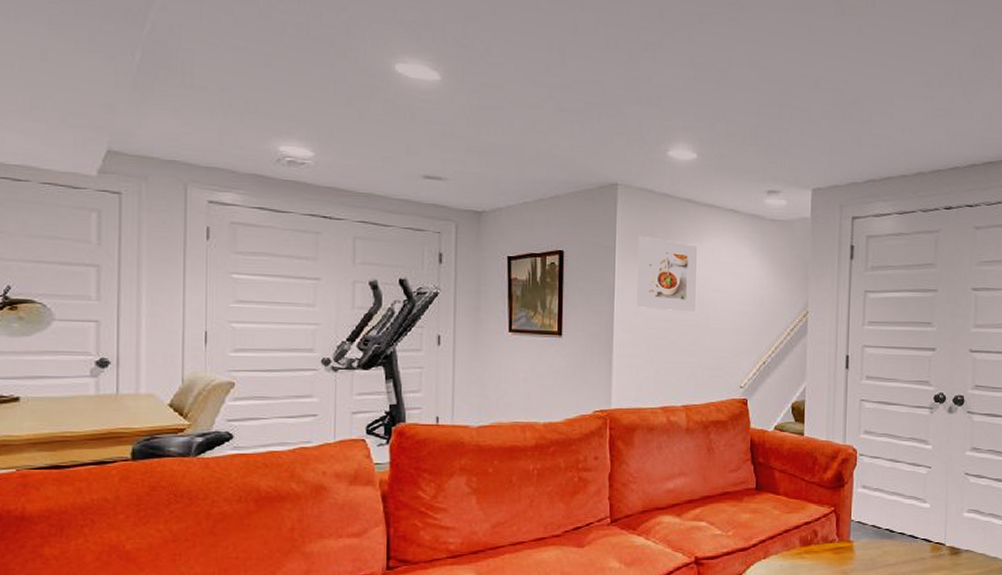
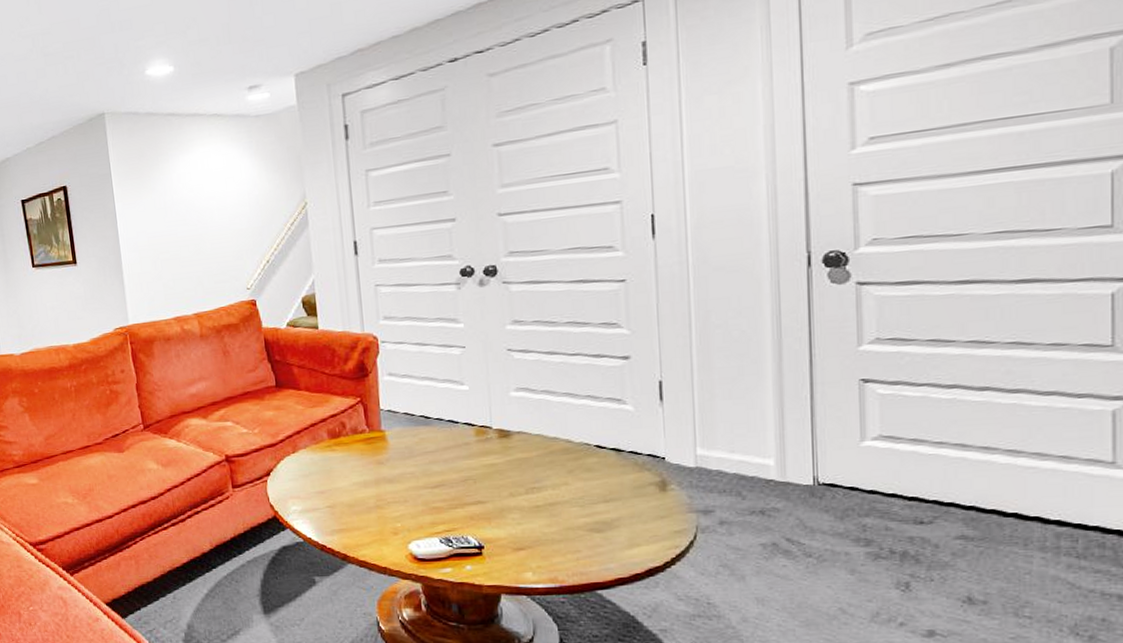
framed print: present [637,235,698,313] -> none [130,157,194,227]

